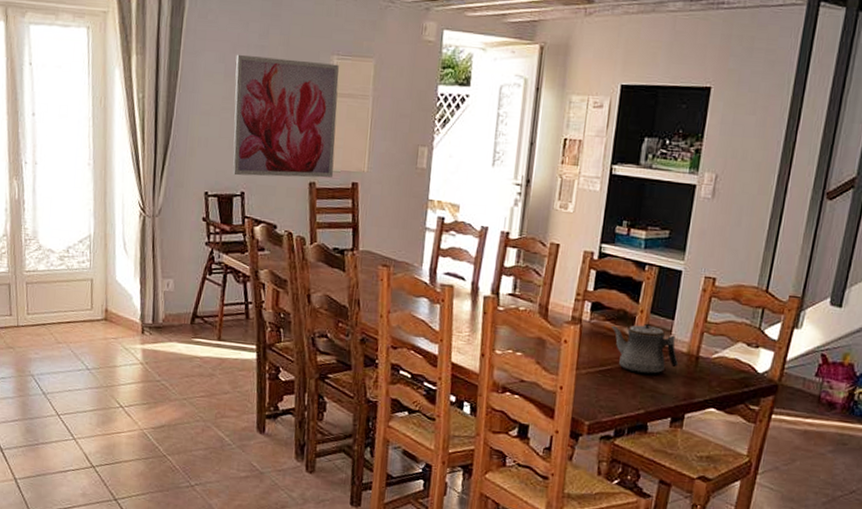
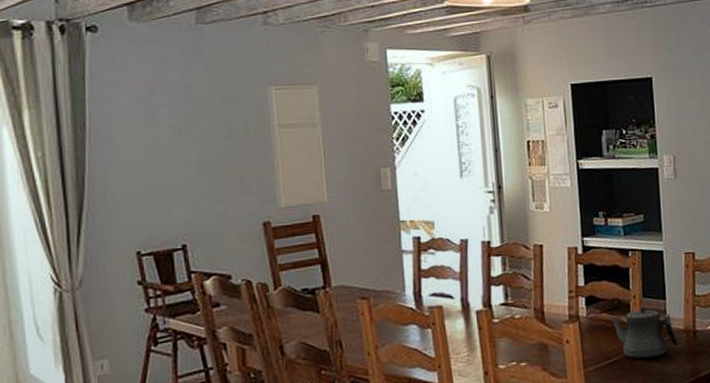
wall art: present [232,54,339,178] -> none [156,95,290,228]

